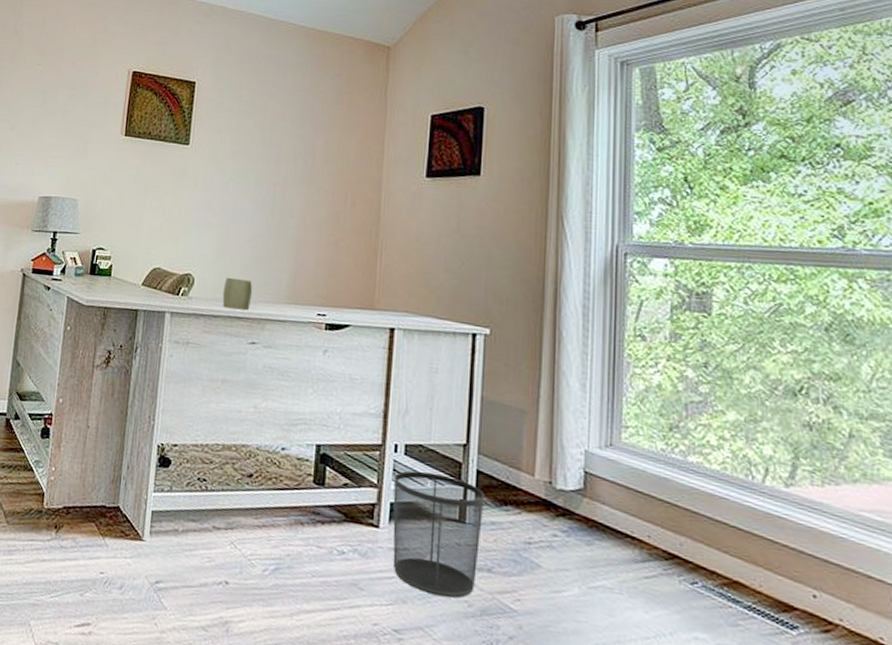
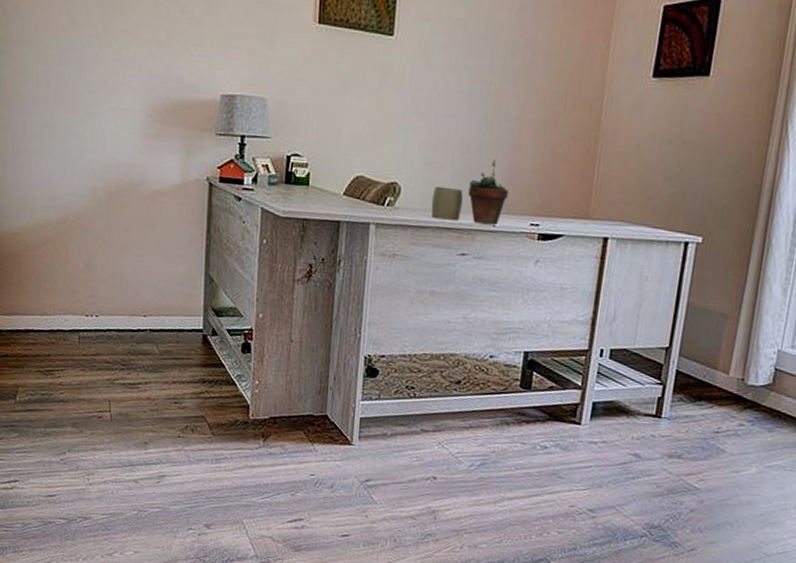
succulent plant: none [257,252,295,315] -> present [468,159,508,226]
waste bin: present [393,470,485,598] -> none [591,373,682,481]

